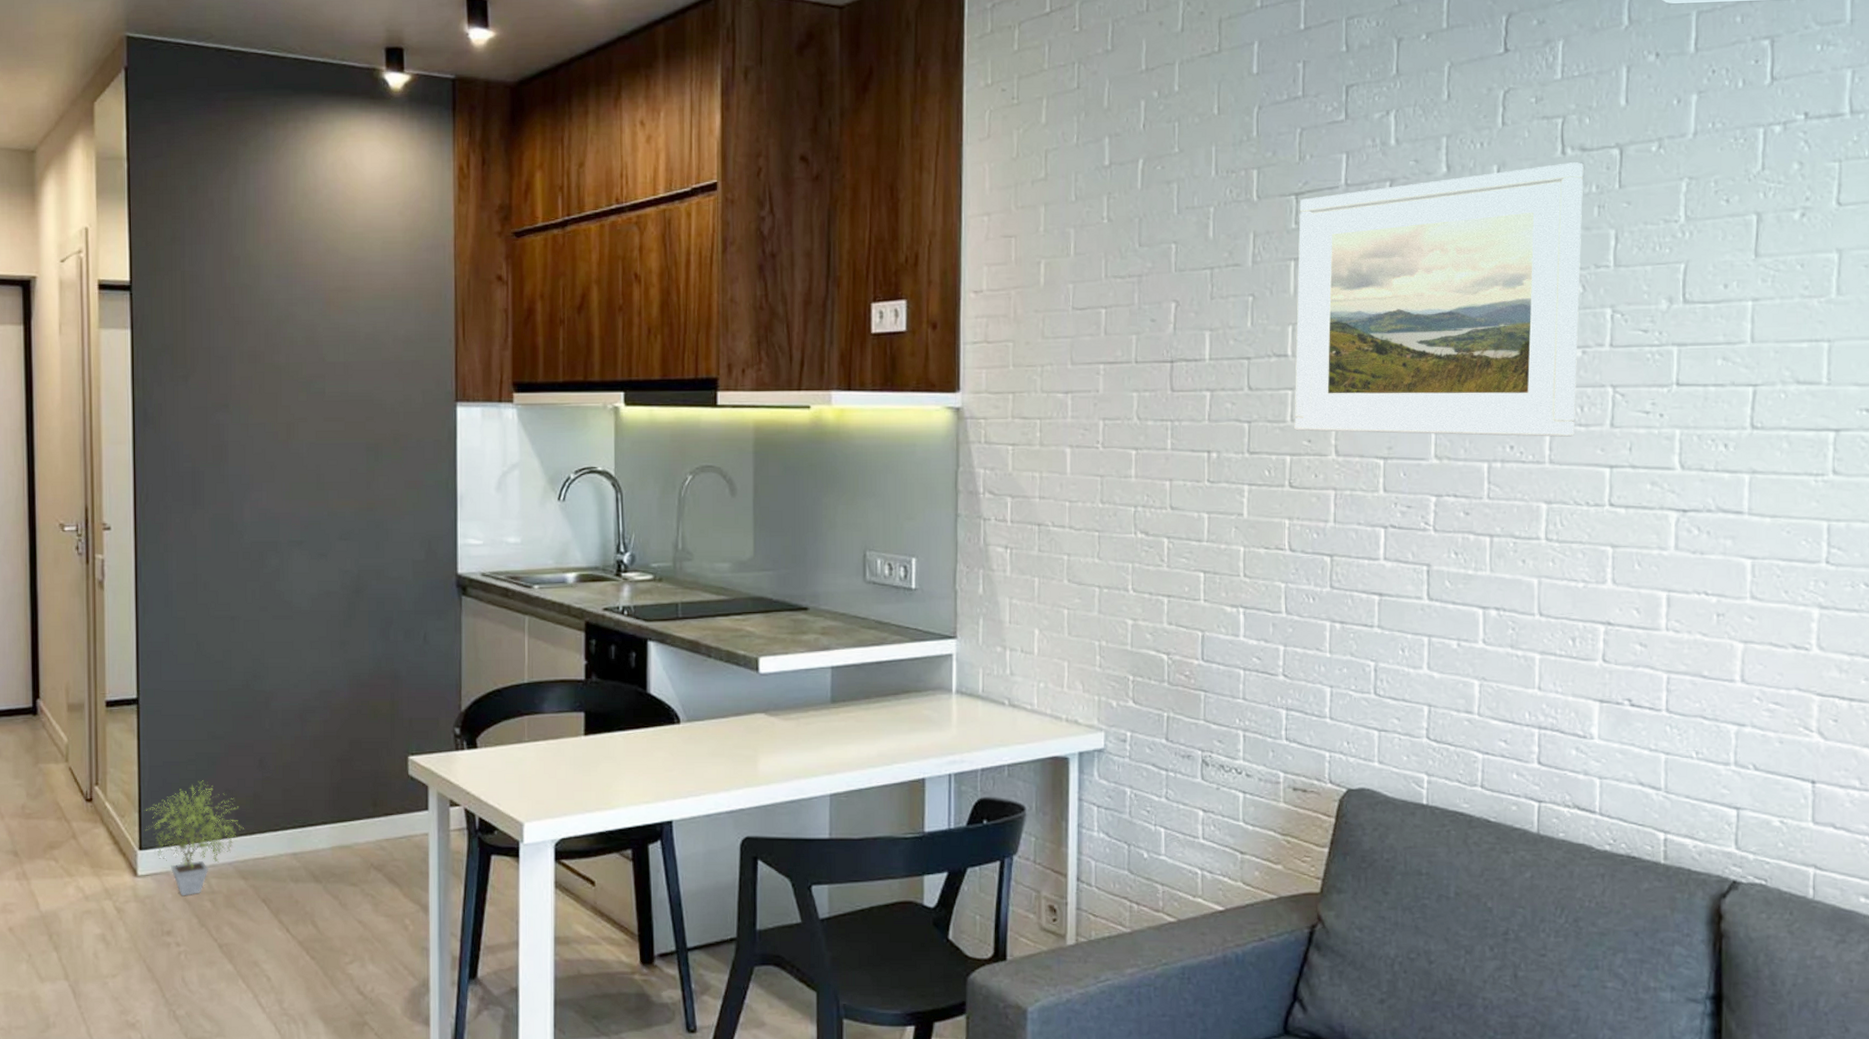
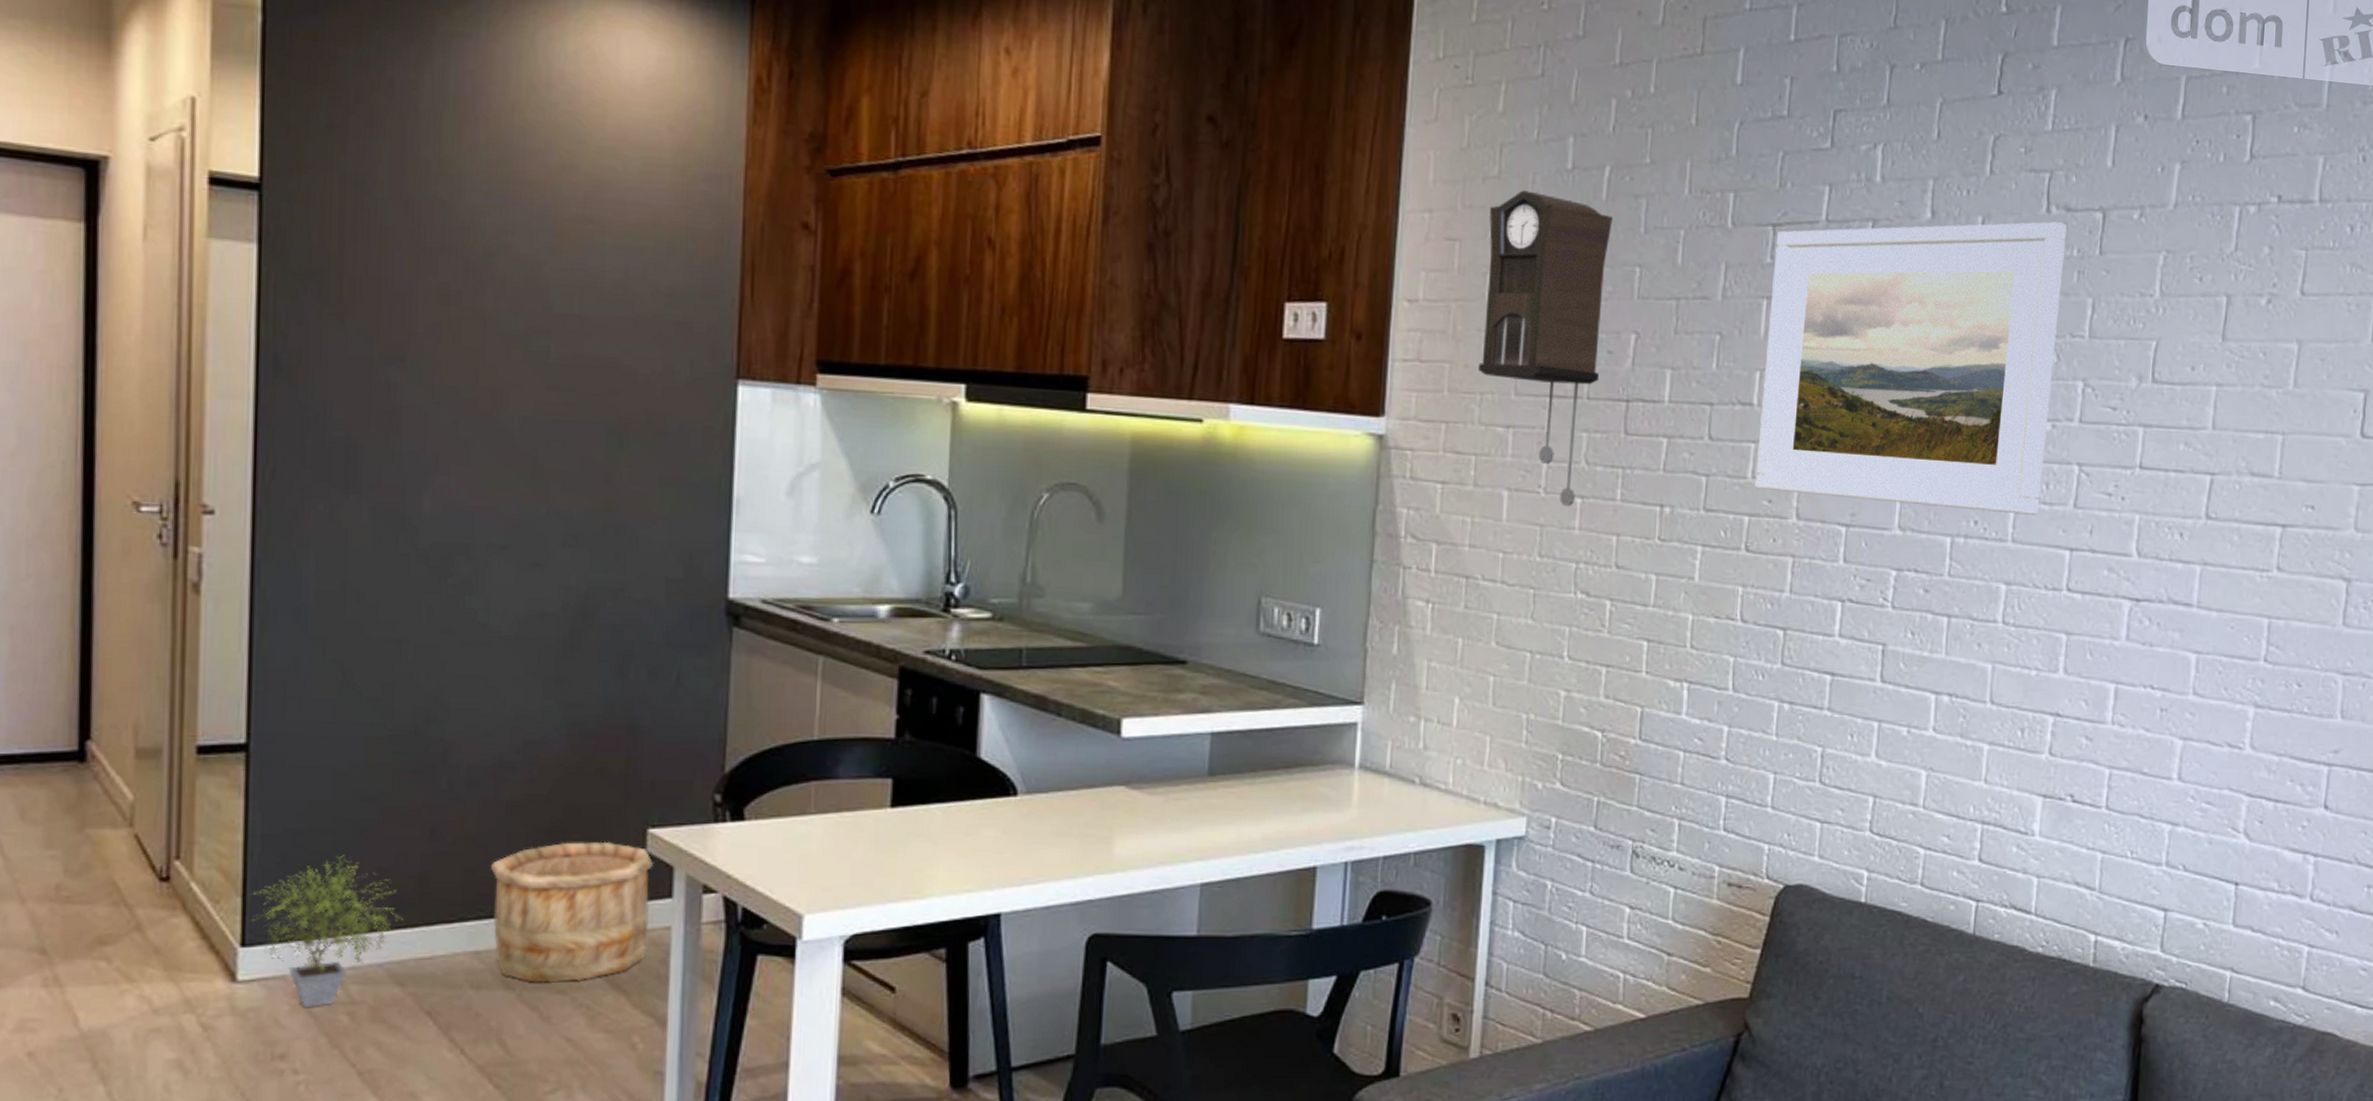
wooden bucket: none [301,766,415,877] -> present [491,841,655,983]
pendulum clock: none [1037,188,1148,458] -> present [1477,190,1613,507]

